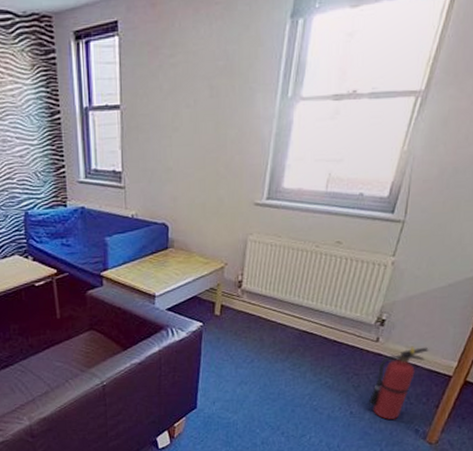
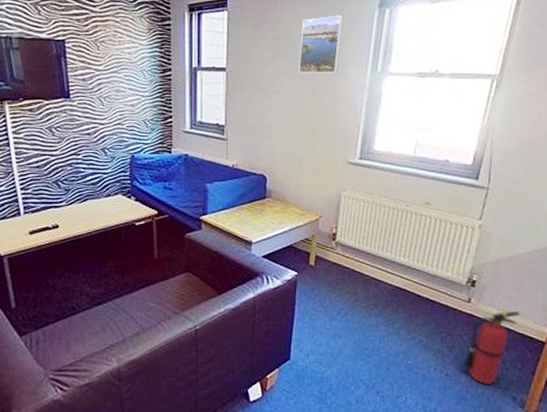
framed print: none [200,31,251,106] -> present [299,15,344,74]

